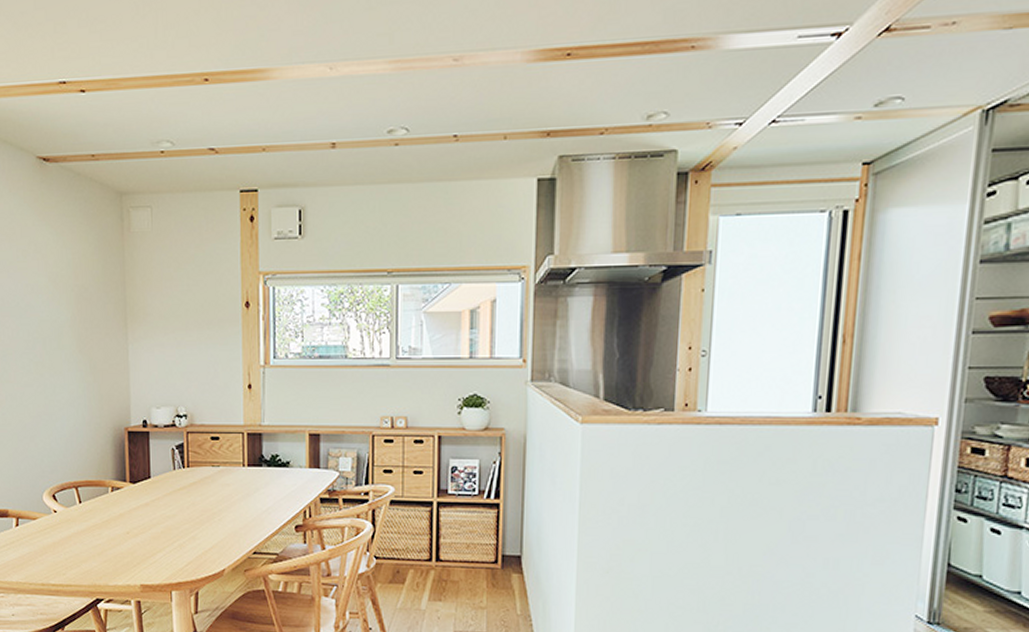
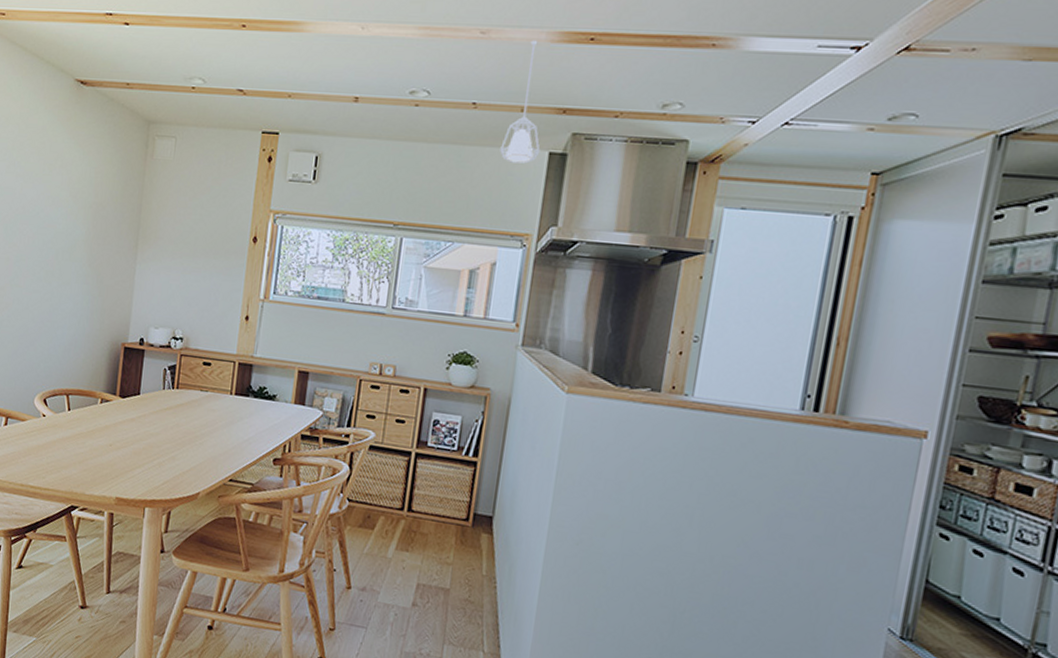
pendant lamp: none [487,62,528,194] -> present [500,40,541,164]

